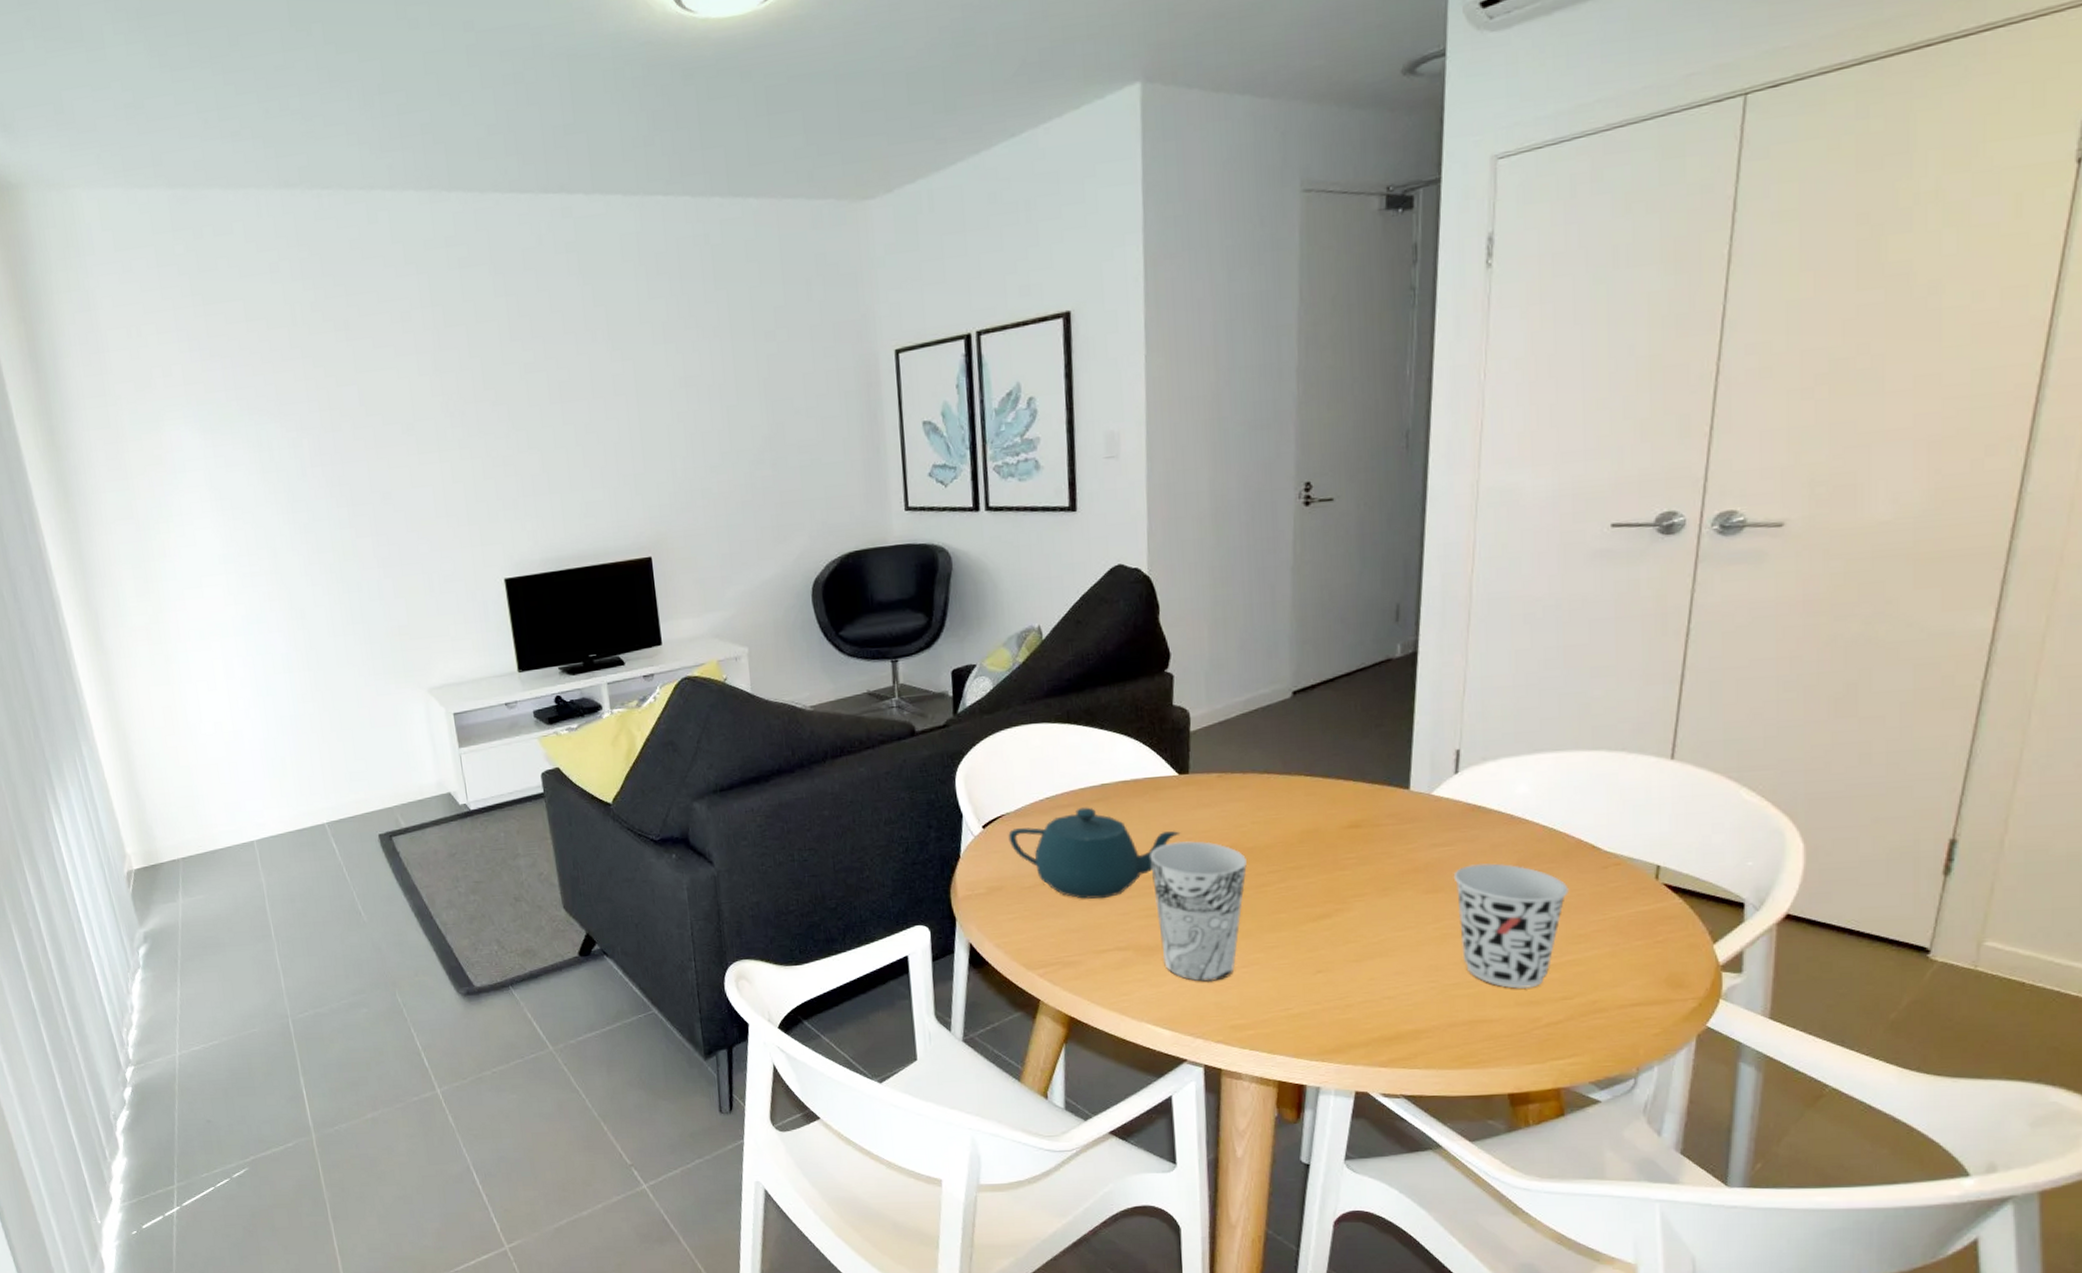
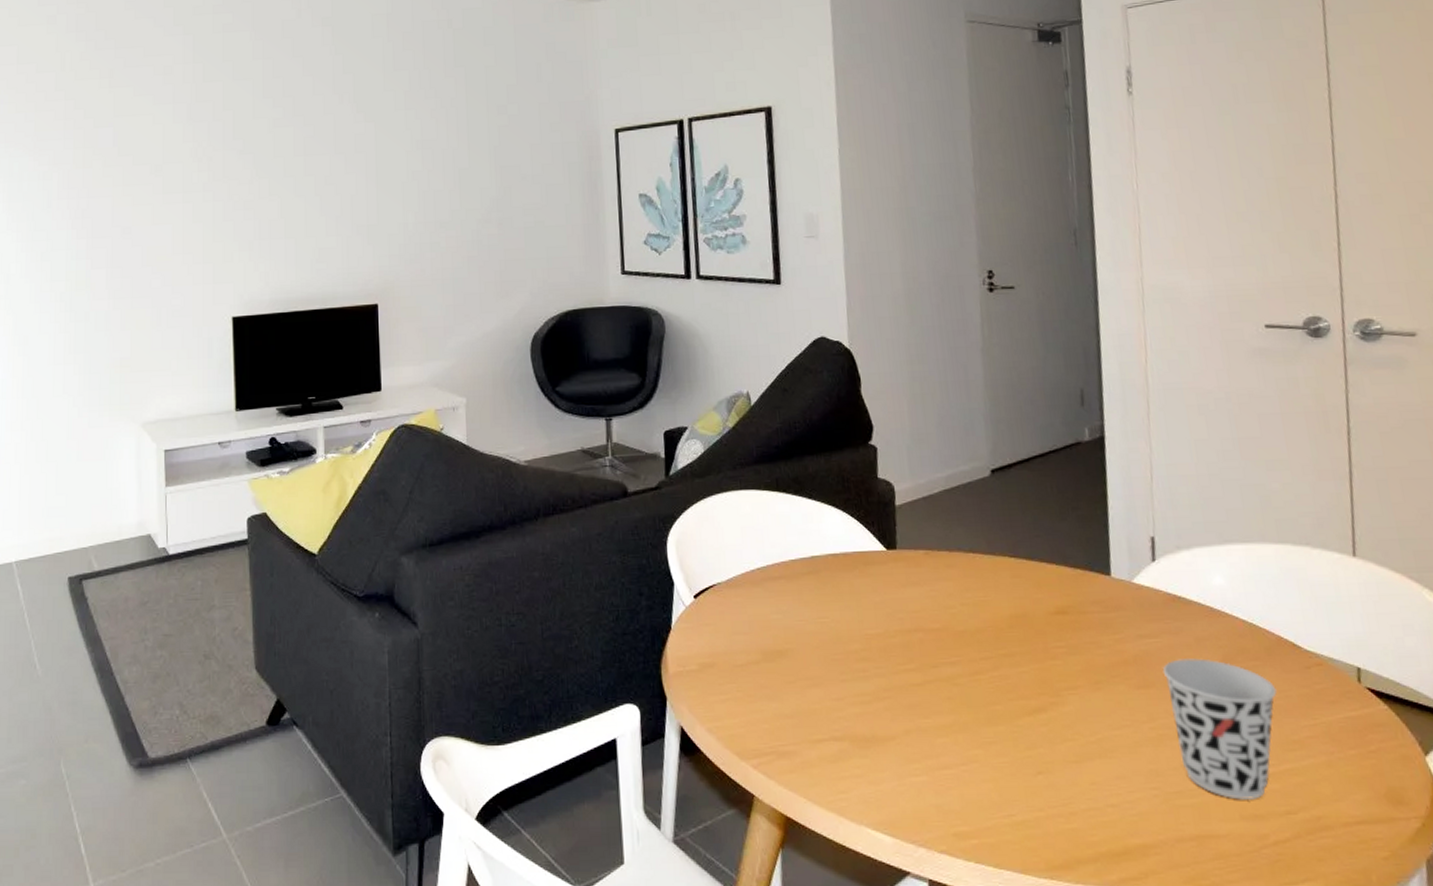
teapot: present [1008,807,1181,899] -> none [720,580,892,682]
cup: present [1150,841,1247,983] -> none [862,620,959,781]

